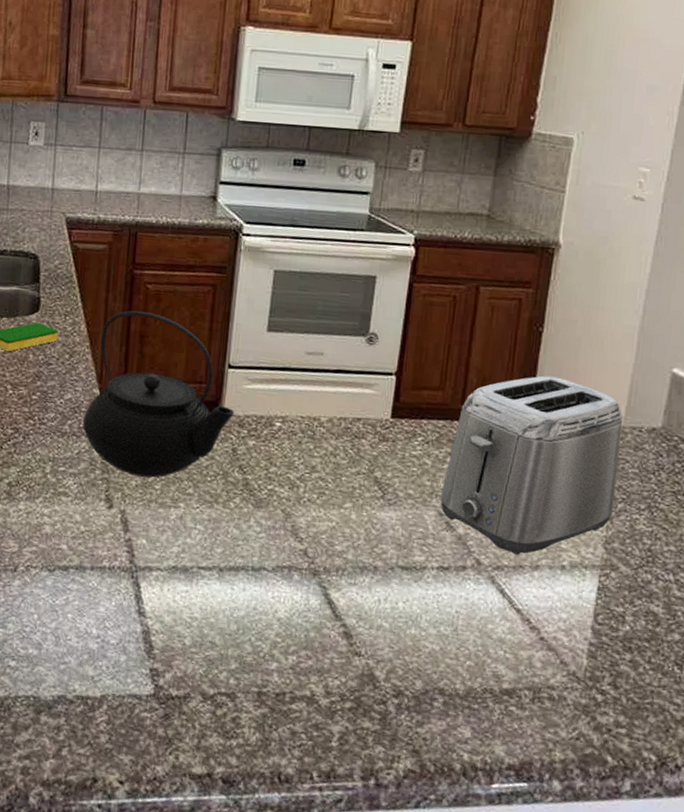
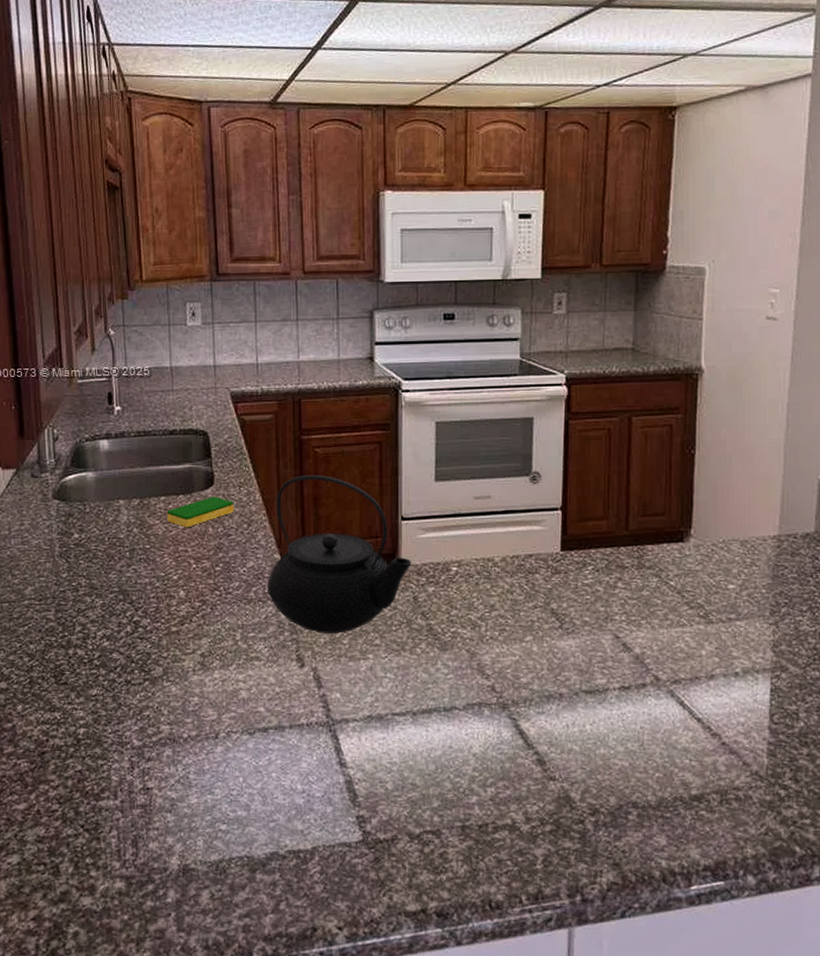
toaster: present [440,375,624,555] -> none [615,495,778,667]

